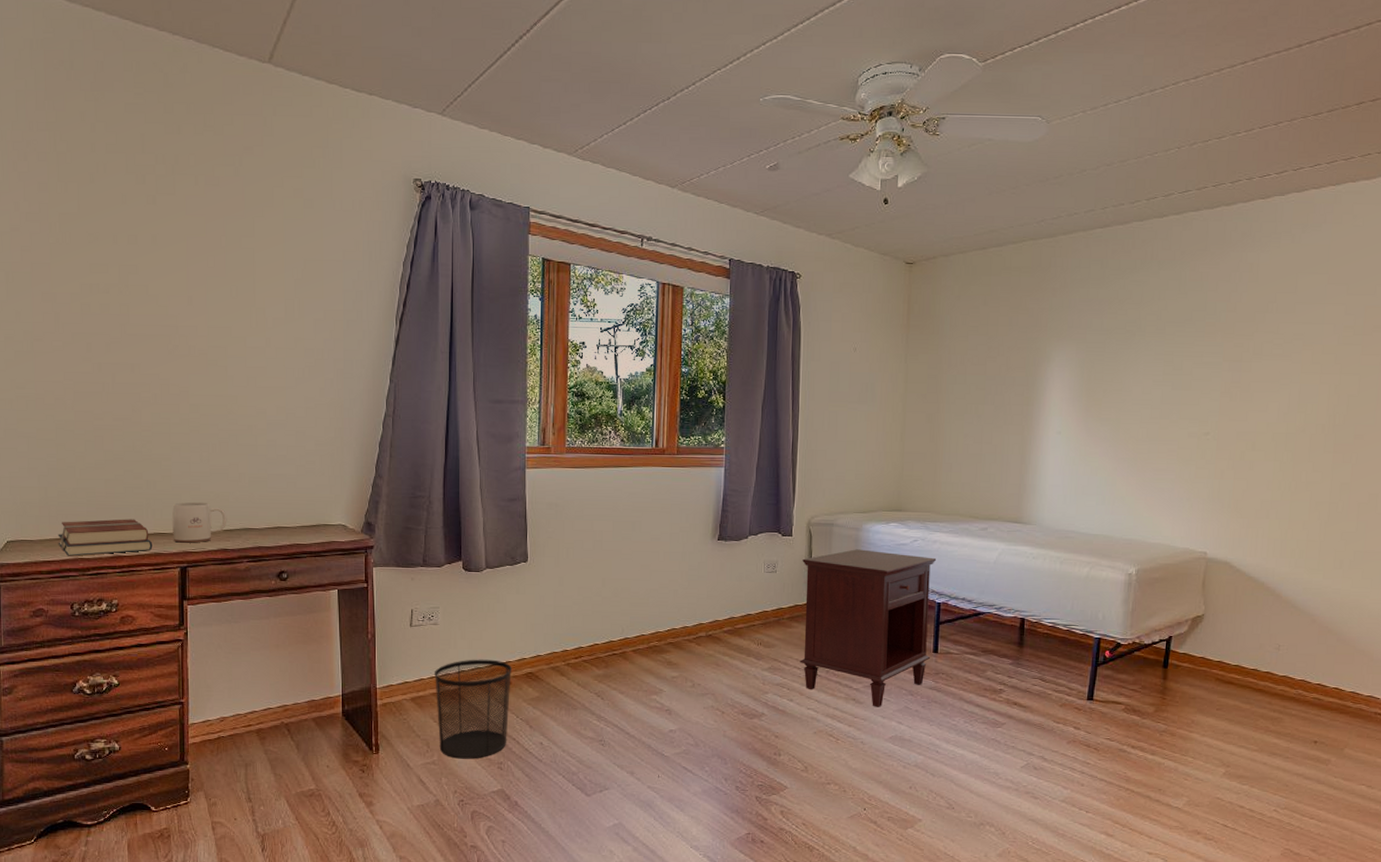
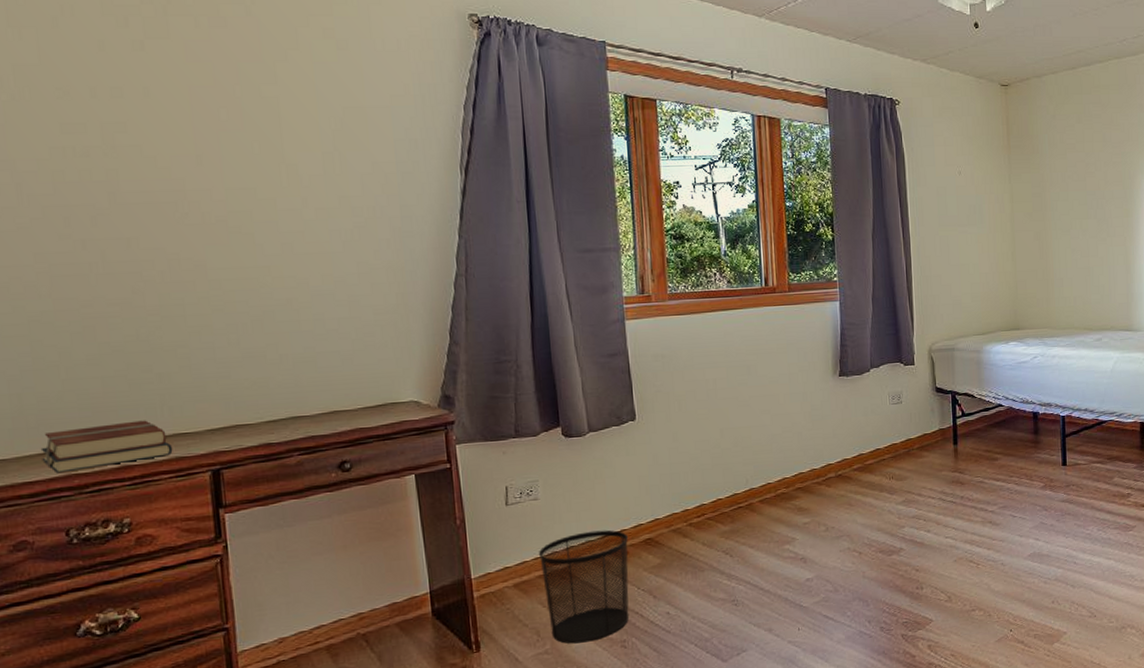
mug: present [171,501,227,543] -> none [195,391,269,442]
nightstand: present [800,549,937,707] -> none [927,371,1061,527]

